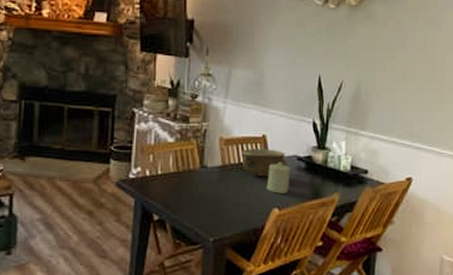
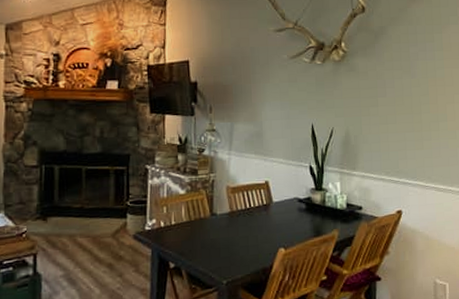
bowl: present [242,149,287,177] -> none [248,193,289,220]
candle: present [266,162,291,194] -> none [272,204,293,234]

